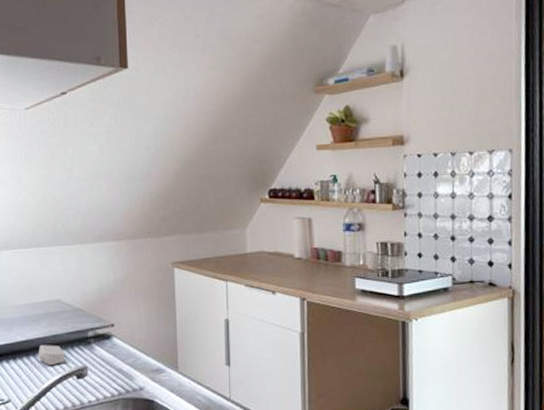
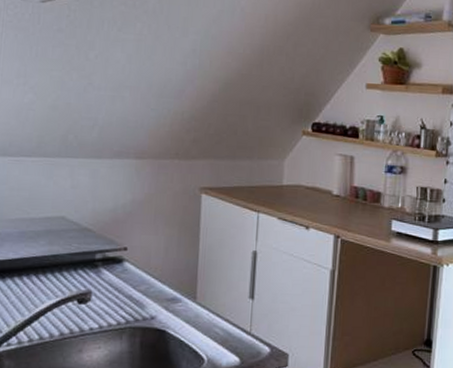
soap bar: present [38,345,65,365] -> none [32,265,66,287]

